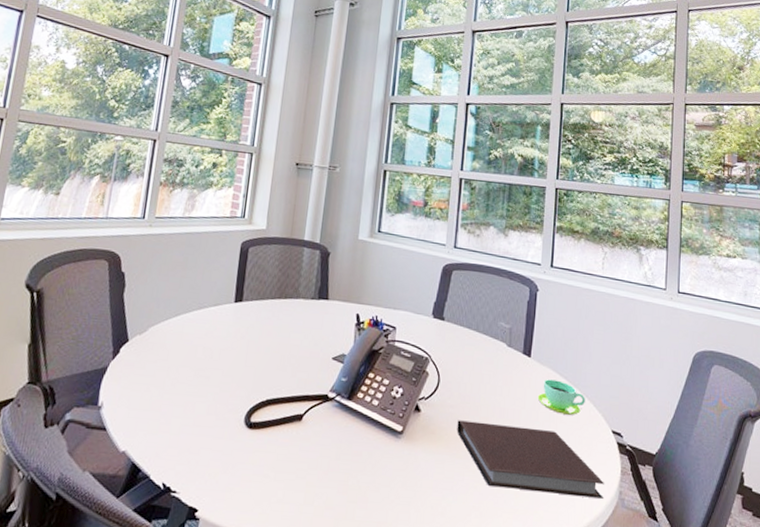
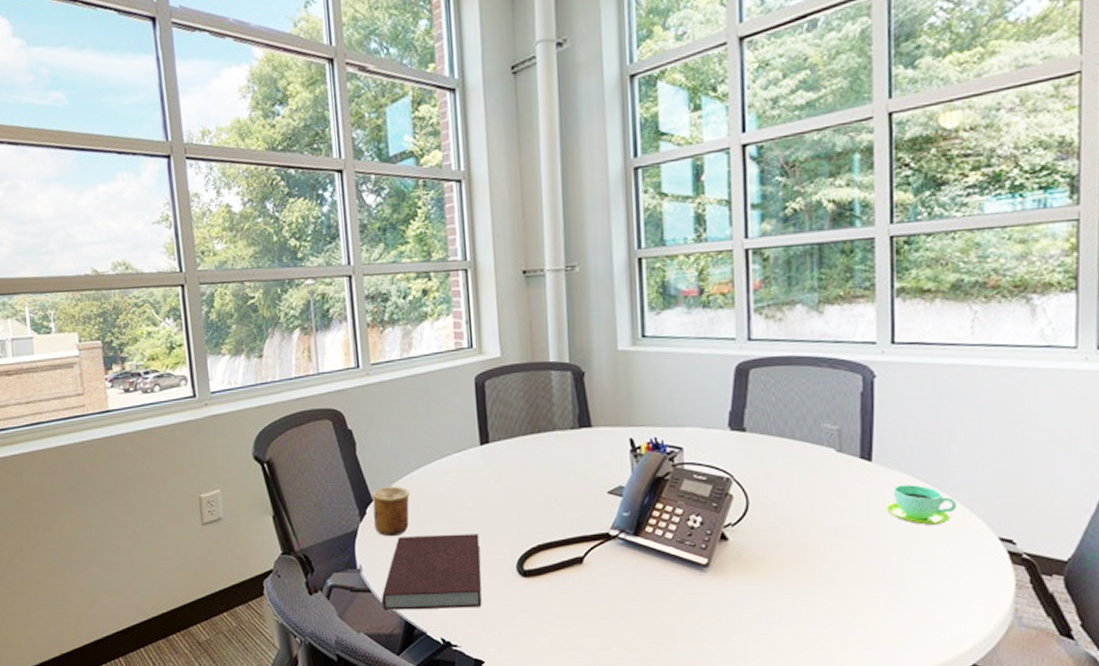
notebook: none [113,378,217,455] -> present [381,534,482,610]
cup: none [124,329,164,377] -> present [372,486,410,536]
notebook: present [457,420,605,499] -> none [778,544,993,618]

